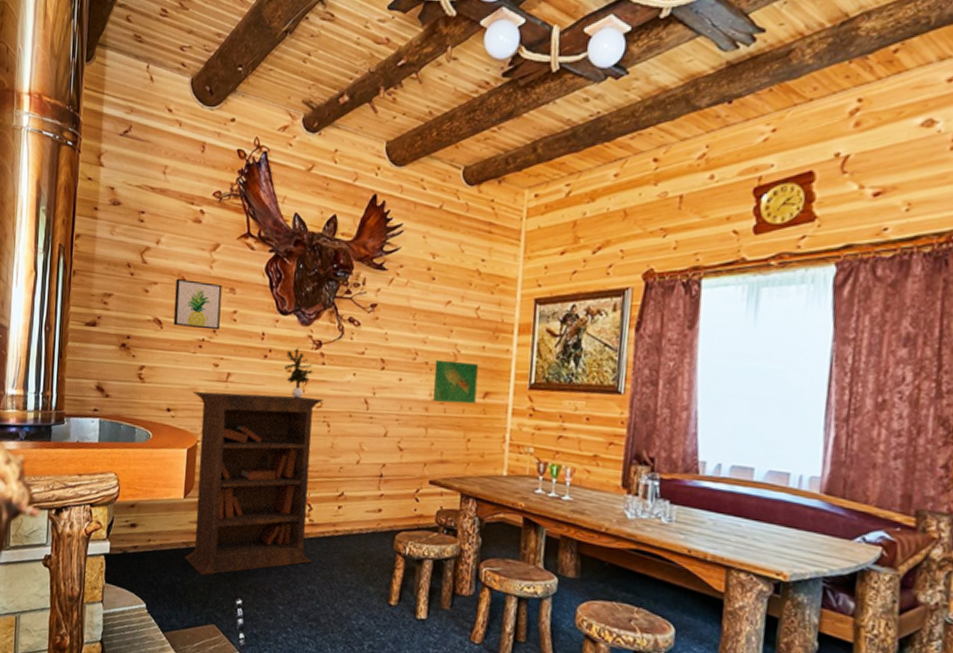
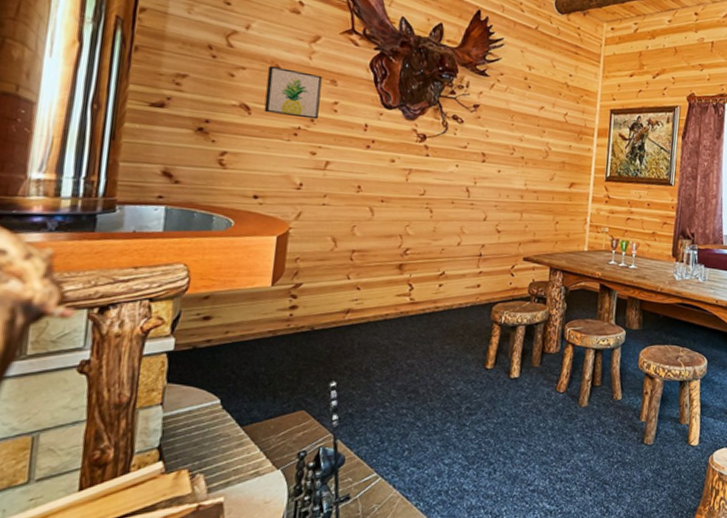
bookcase: present [184,391,325,576] -> none [270,178,428,363]
potted plant: present [283,347,313,399] -> none [386,140,417,187]
topographic map: present [433,359,479,405] -> none [527,155,566,193]

